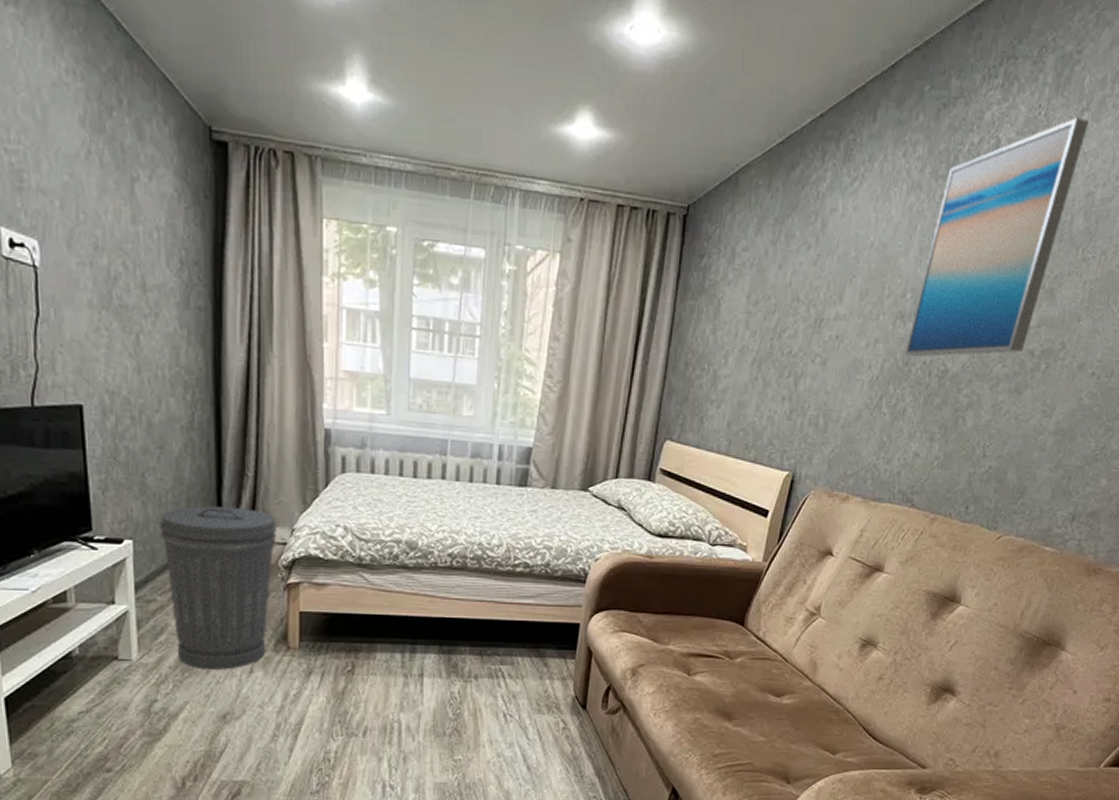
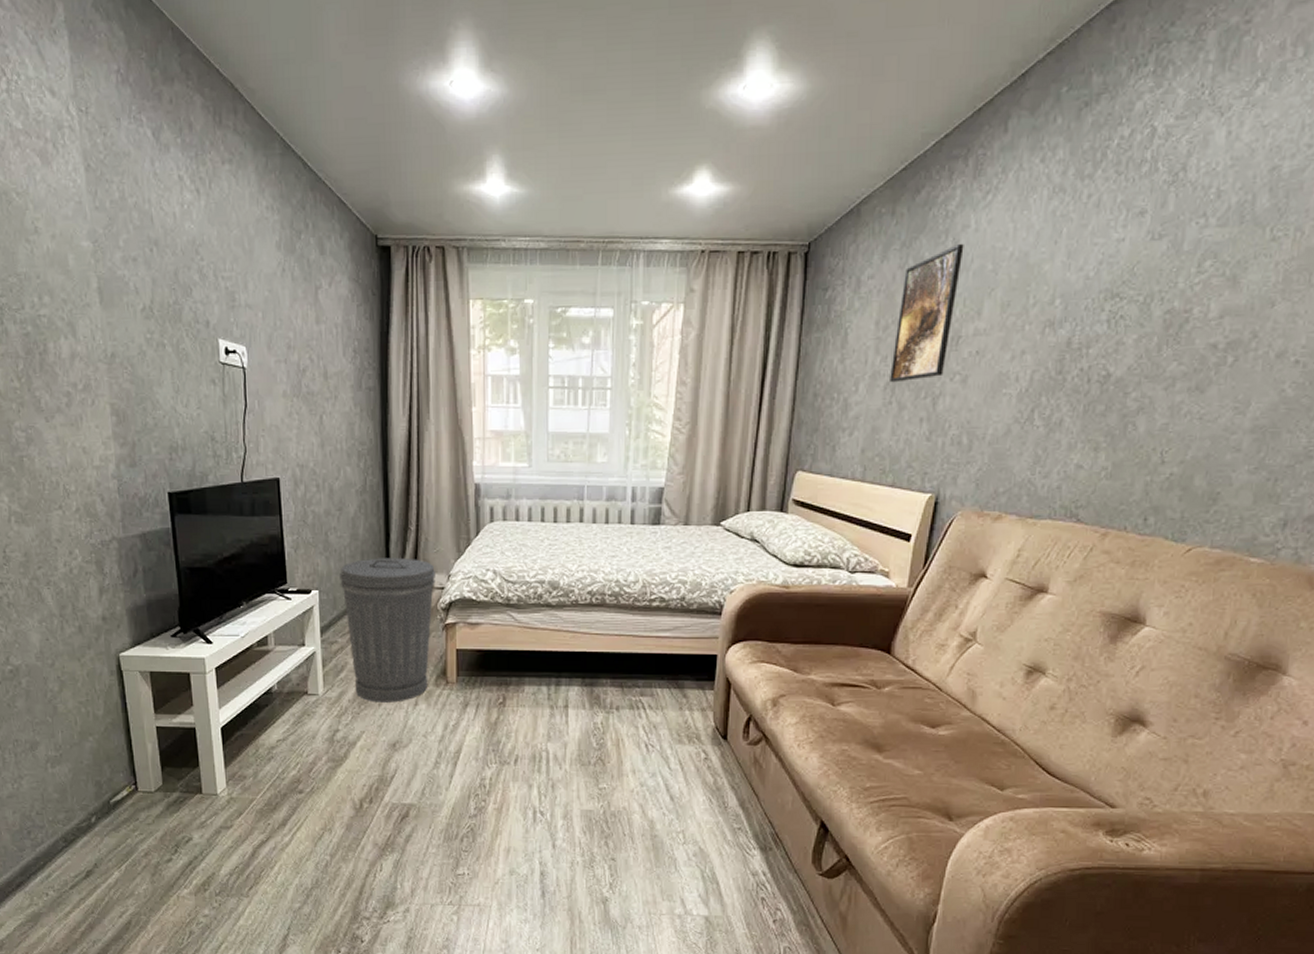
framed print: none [757,226,831,359] -> present [890,243,964,383]
wall art: present [905,117,1090,357] -> none [1058,89,1268,364]

